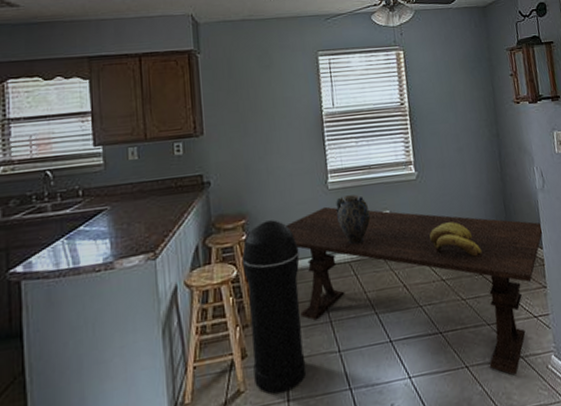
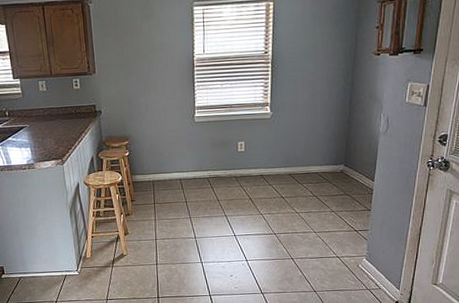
trash can: present [241,220,306,395] -> none [125,143,170,259]
dining table: present [286,206,544,376] -> none [159,135,379,268]
ceramic jug: present [336,194,371,245] -> none [200,127,228,166]
banana bunch: present [429,221,482,257] -> none [276,154,319,183]

